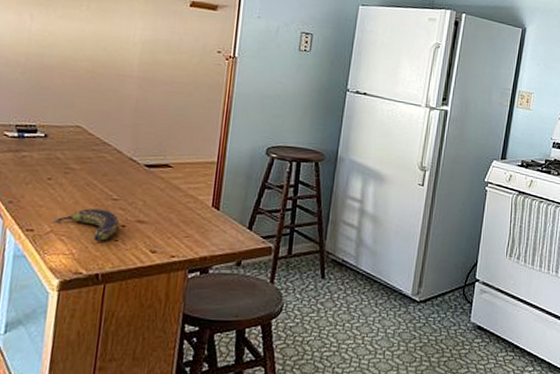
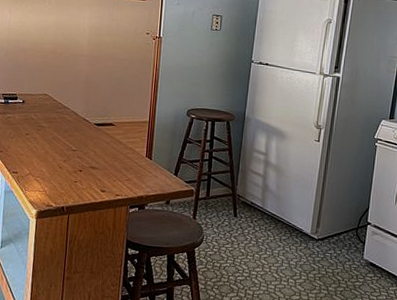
banana: present [53,208,119,242] -> none [31,157,77,182]

